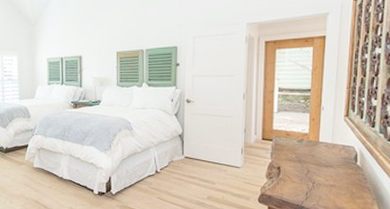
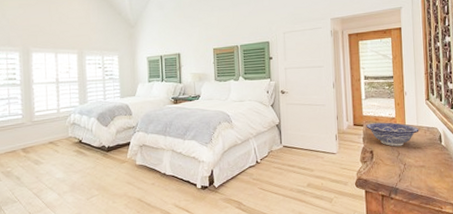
decorative bowl: none [276,138,334,164] -> present [366,122,419,147]

